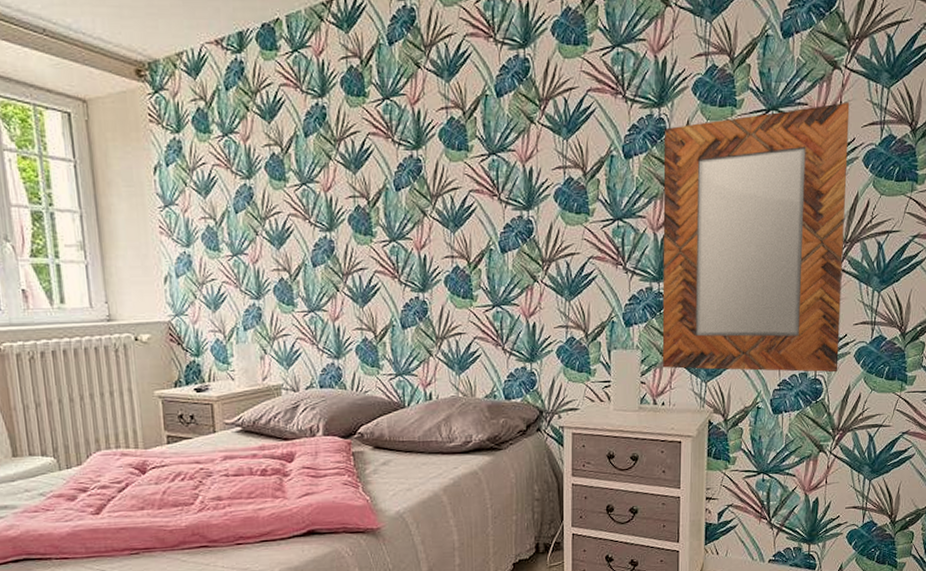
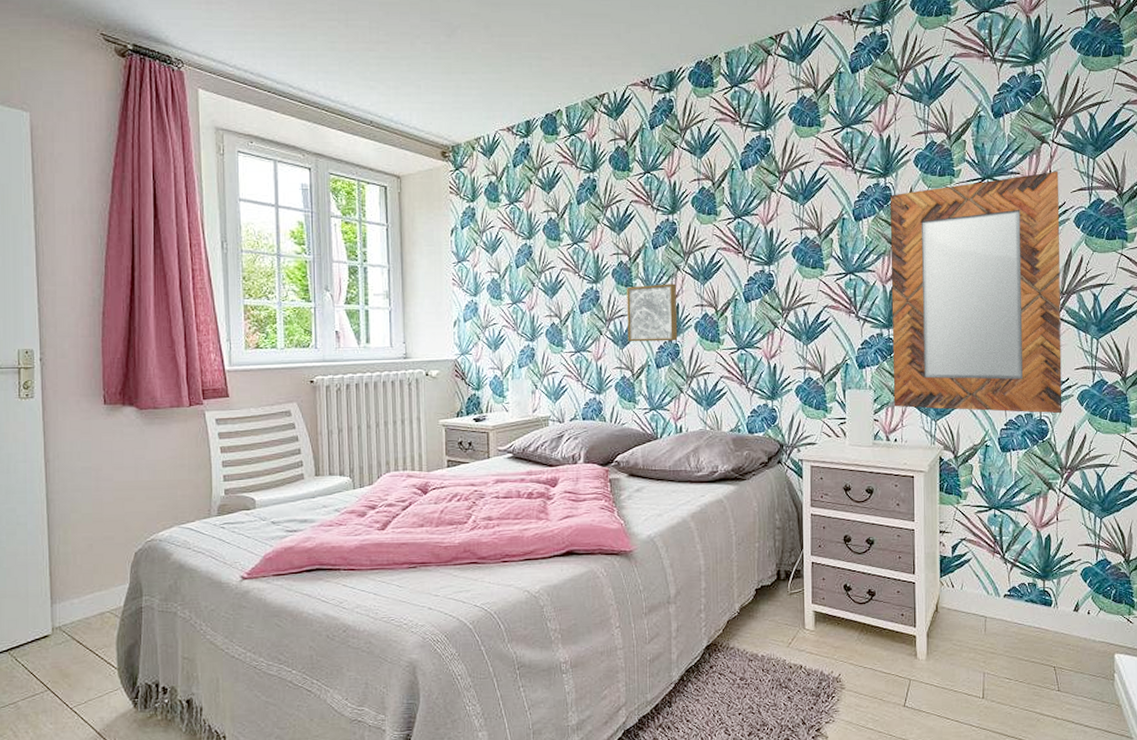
wall art: none [366,232,426,299] -> present [627,284,678,342]

